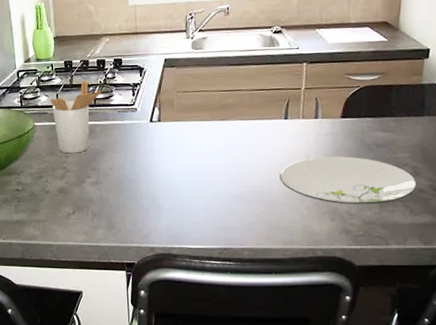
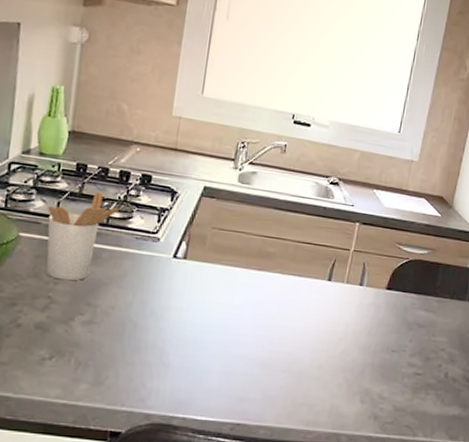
plate: present [280,156,417,205] -> none [313,328,451,389]

